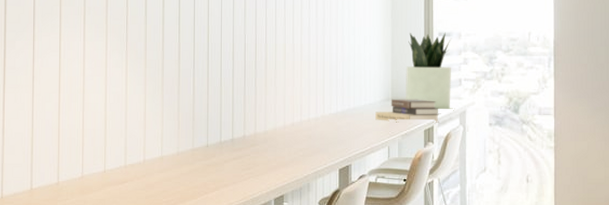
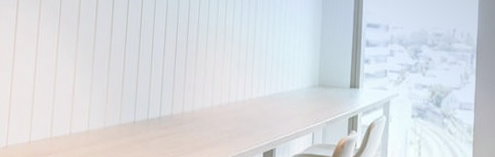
books: present [375,99,439,123] -> none [302,86,364,112]
planter: present [406,32,455,114] -> none [332,22,380,104]

